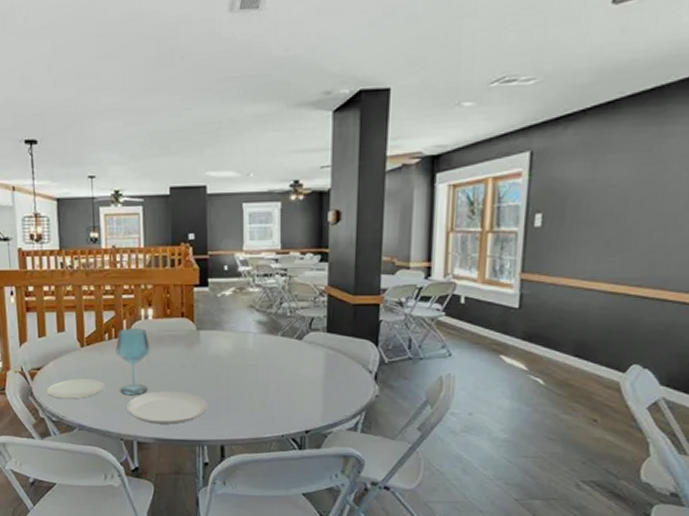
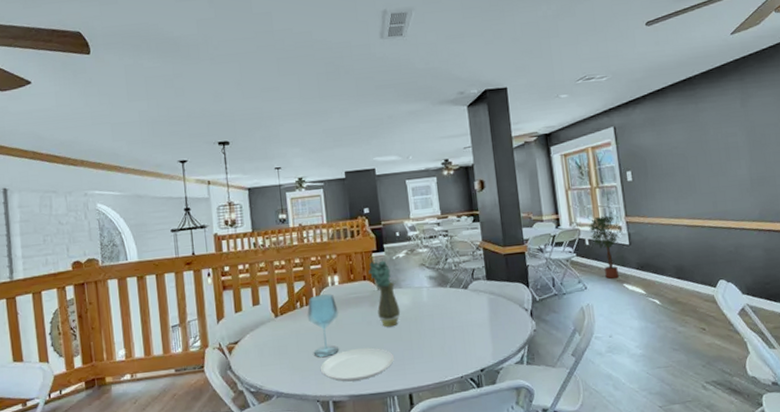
plate: present [46,378,105,400] -> none [244,346,300,370]
vase: none [188,293,220,371] -> present [368,258,401,327]
potted tree: none [468,269,514,348] -> present [589,216,623,280]

